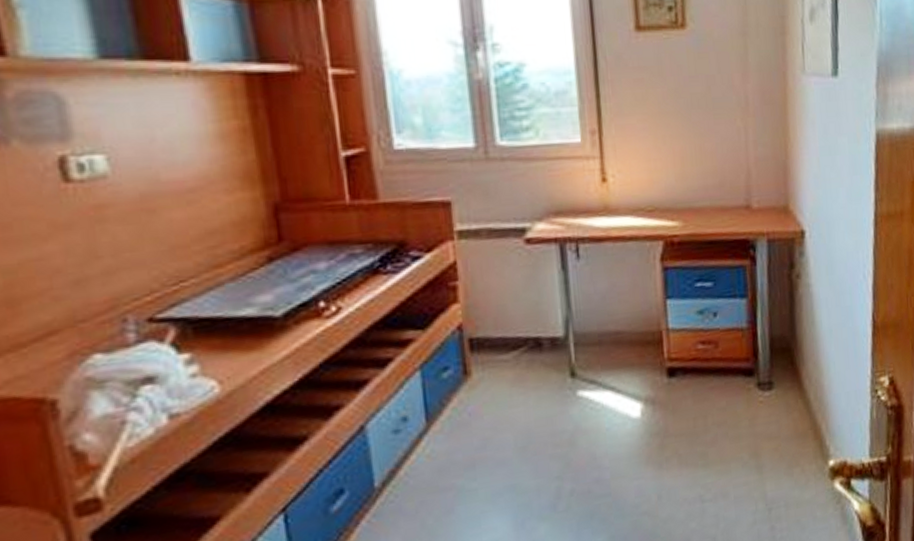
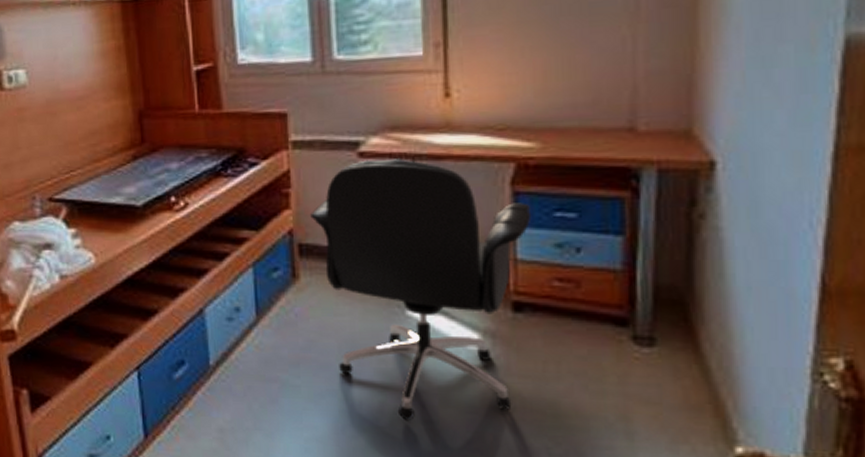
office chair: none [480,243,679,501] -> present [310,159,532,422]

